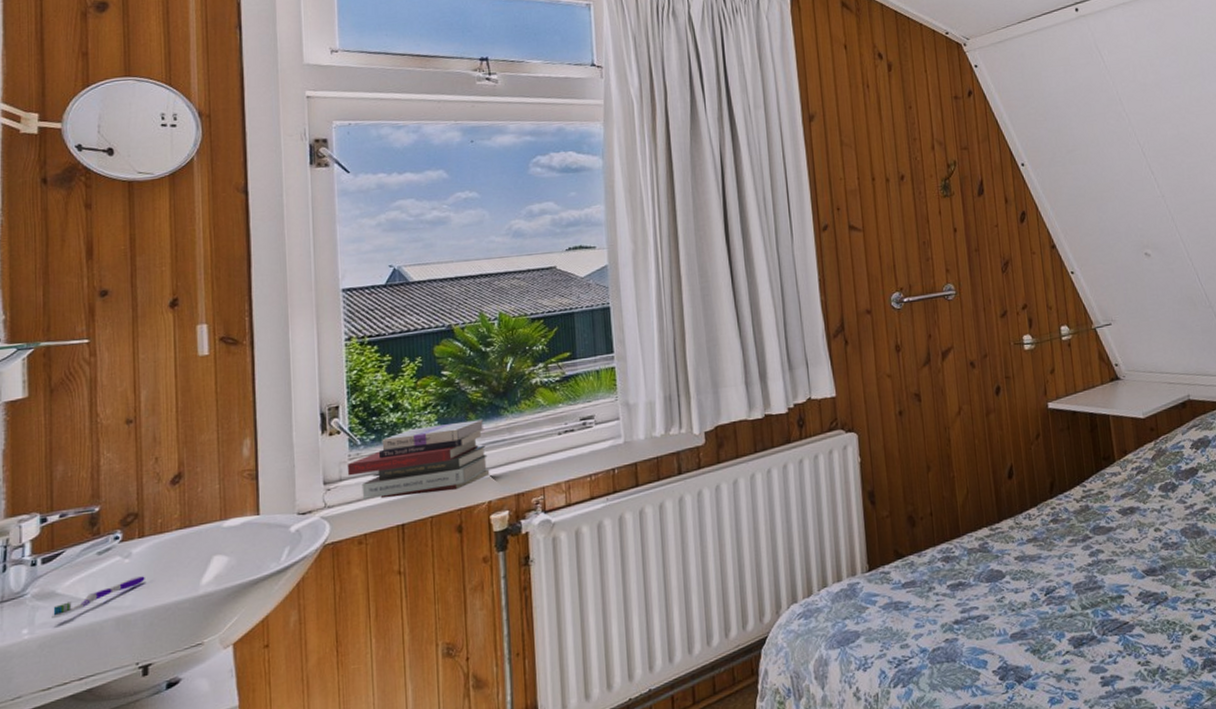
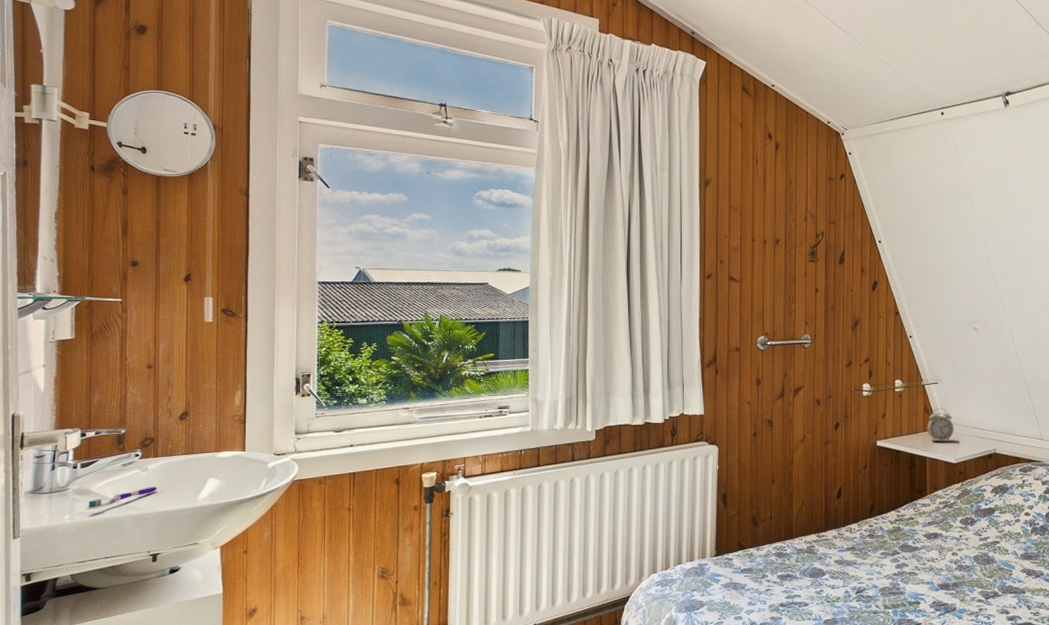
books: present [347,419,490,499] -> none [314,398,424,451]
alarm clock: none [1105,353,1138,396] -> present [927,408,954,442]

